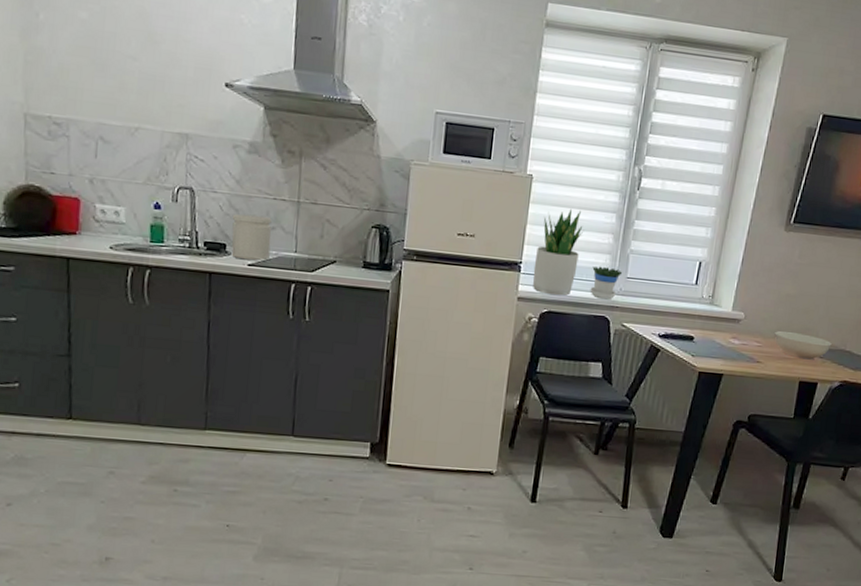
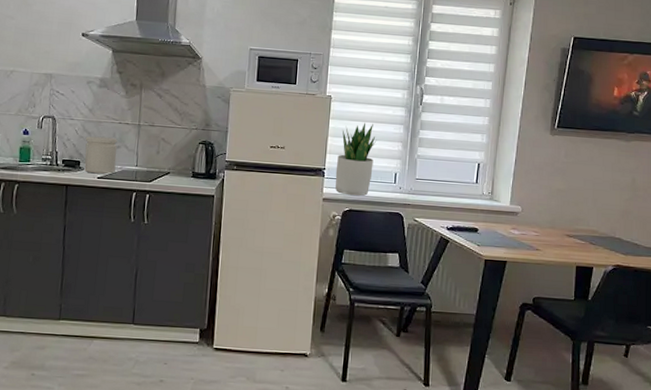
flowerpot: present [590,265,623,300] -> none [384,169,412,198]
bowl: present [774,331,832,360] -> none [549,222,602,247]

